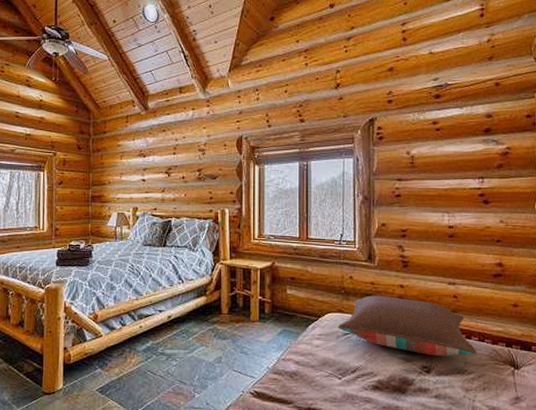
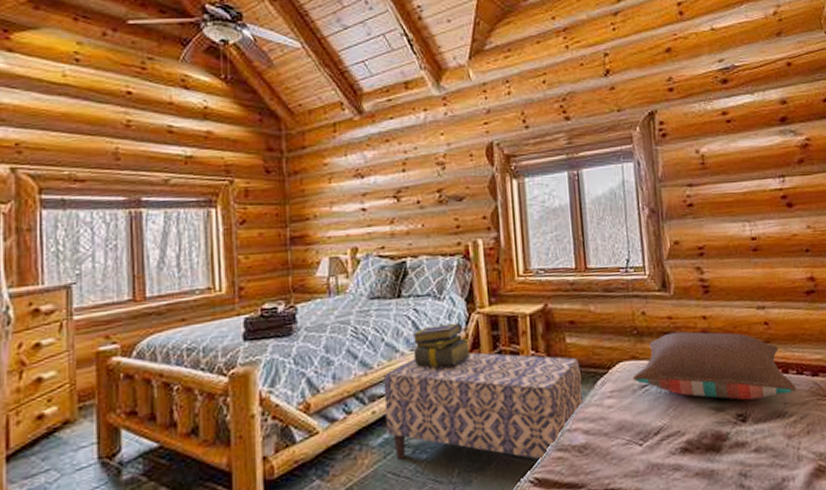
bench: none [149,292,296,379] -> present [383,352,583,460]
stack of books: none [172,269,214,301] -> present [412,322,471,368]

